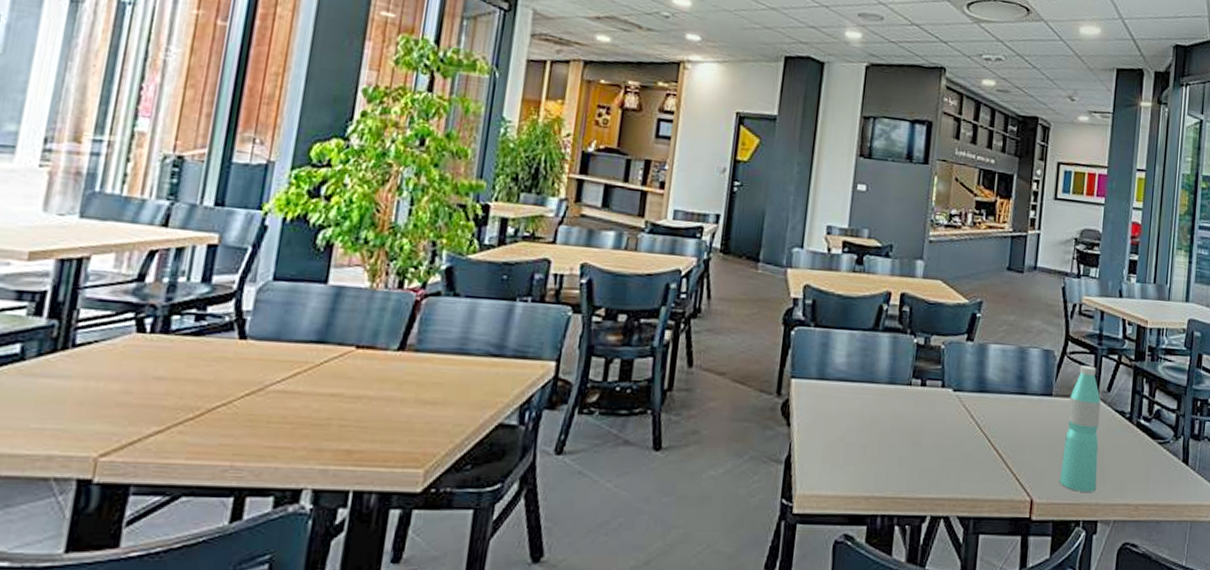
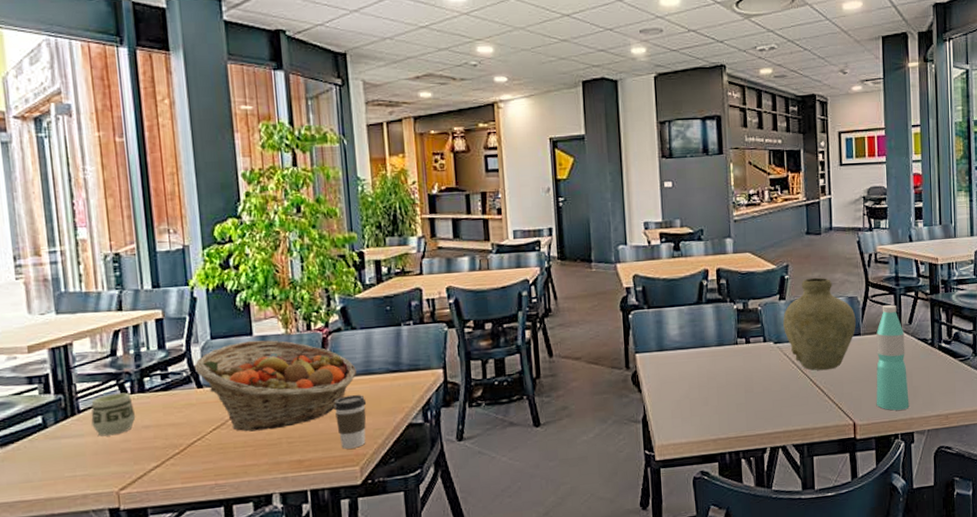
cup: none [86,329,150,383] -> present [91,392,136,437]
fruit basket: none [242,289,448,406] -> present [194,340,356,432]
coffee cup: none [406,377,451,445] -> present [334,395,366,449]
vase: none [966,320,1050,432] -> present [783,277,856,371]

